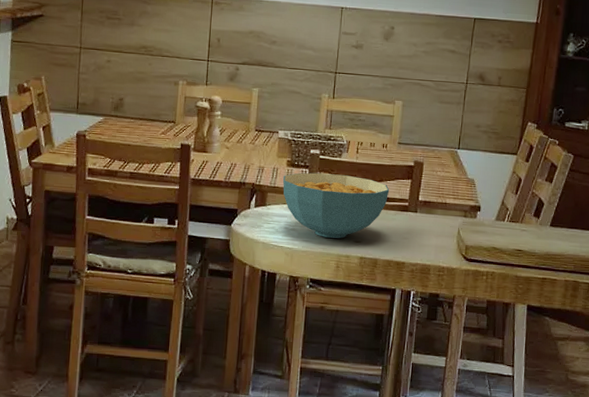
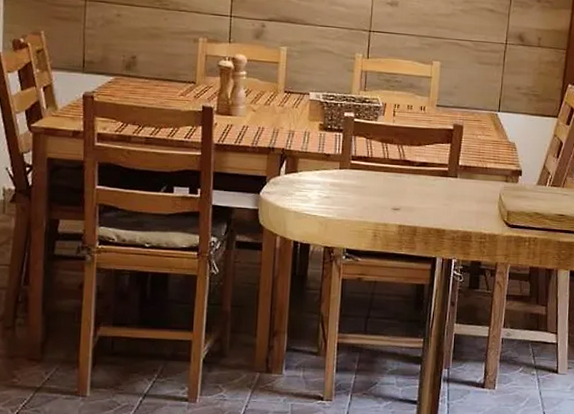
cereal bowl: present [283,172,390,239] -> none [315,136,428,206]

